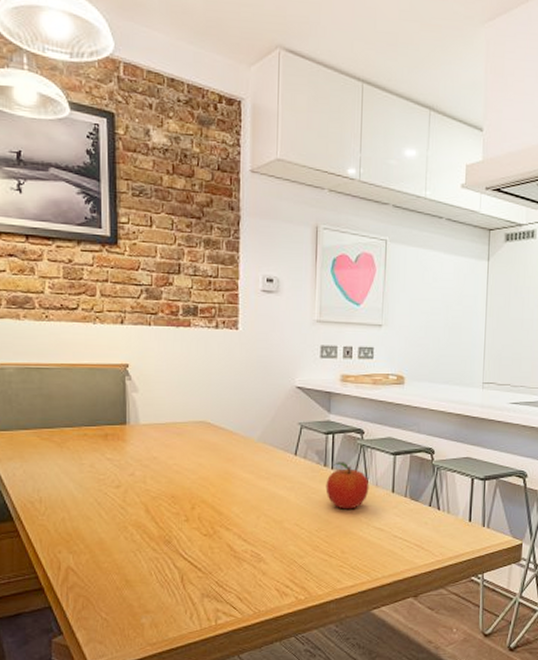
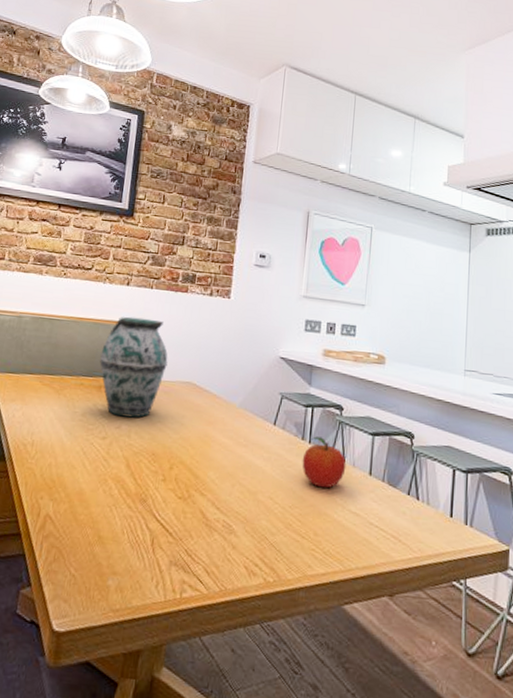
vase: none [102,358,177,463] -> present [100,316,168,418]

